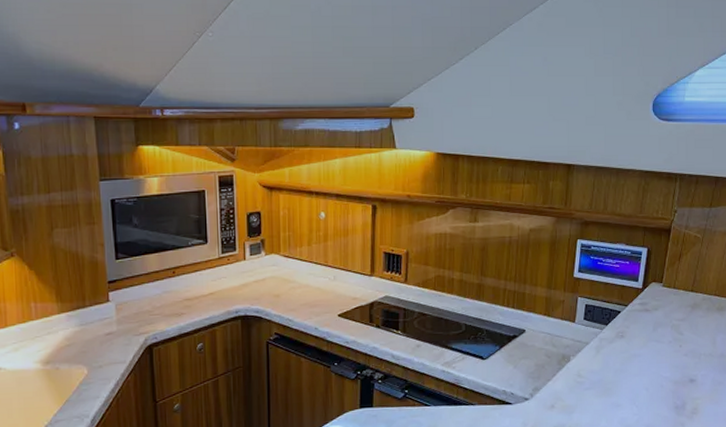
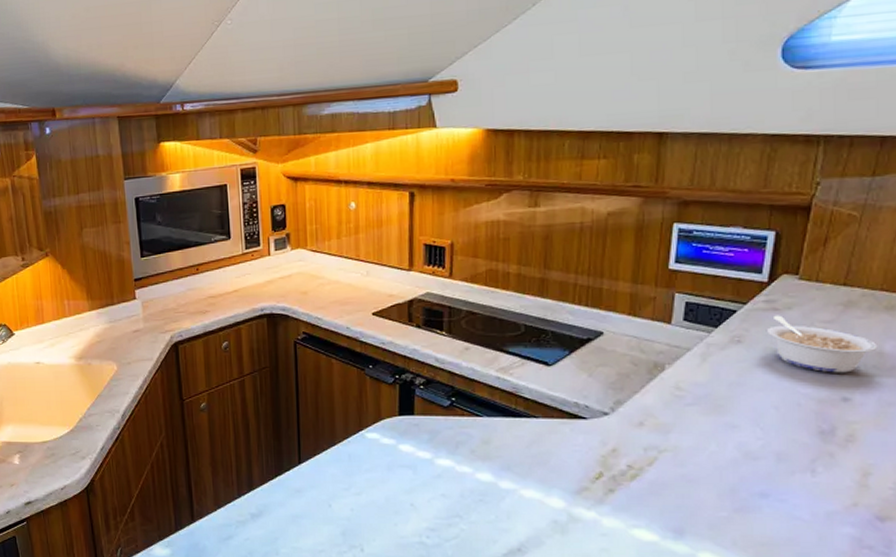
legume: none [640,315,712,360] -> present [766,315,878,373]

